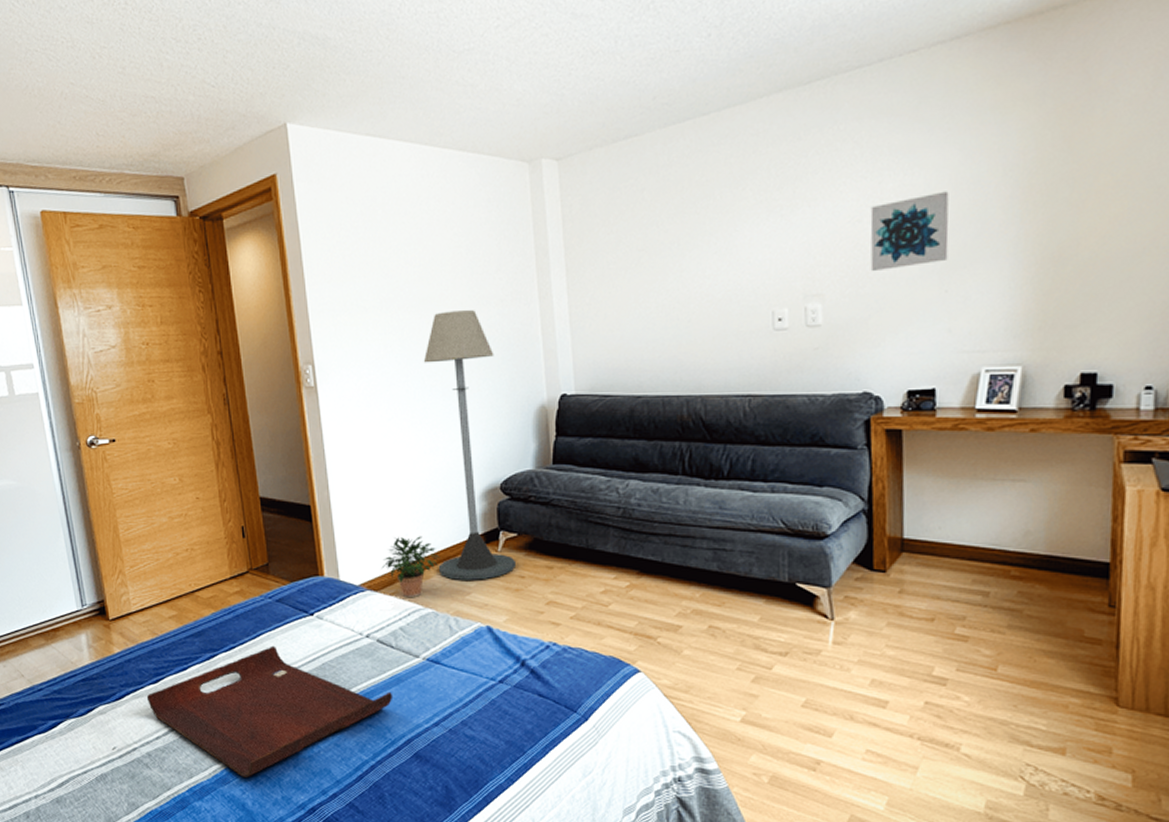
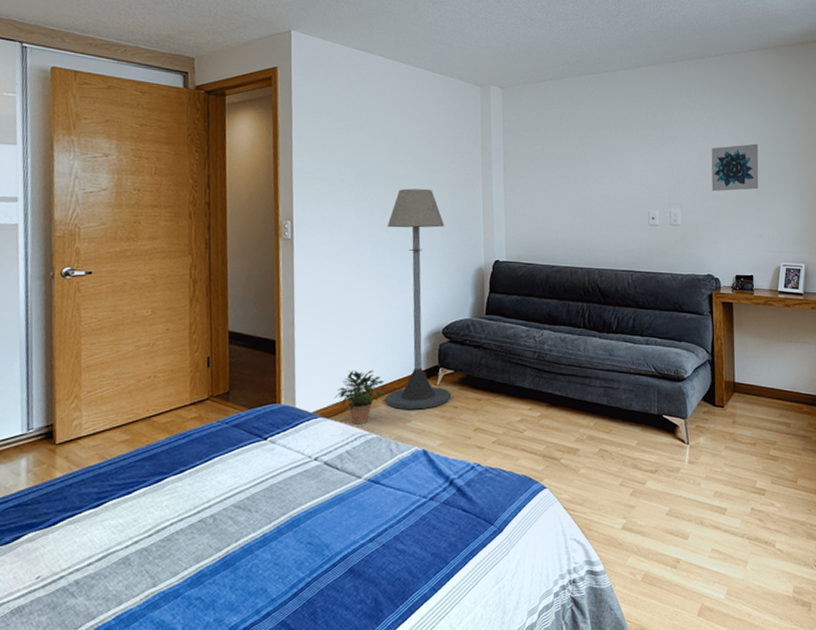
serving tray: present [146,645,393,777] -> none [83,468,334,601]

